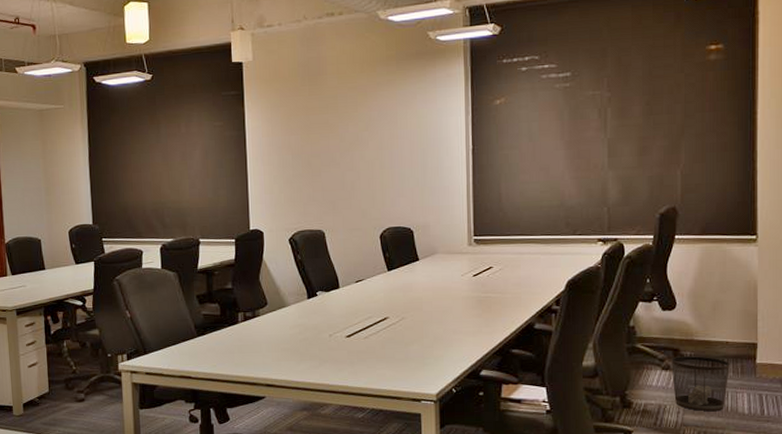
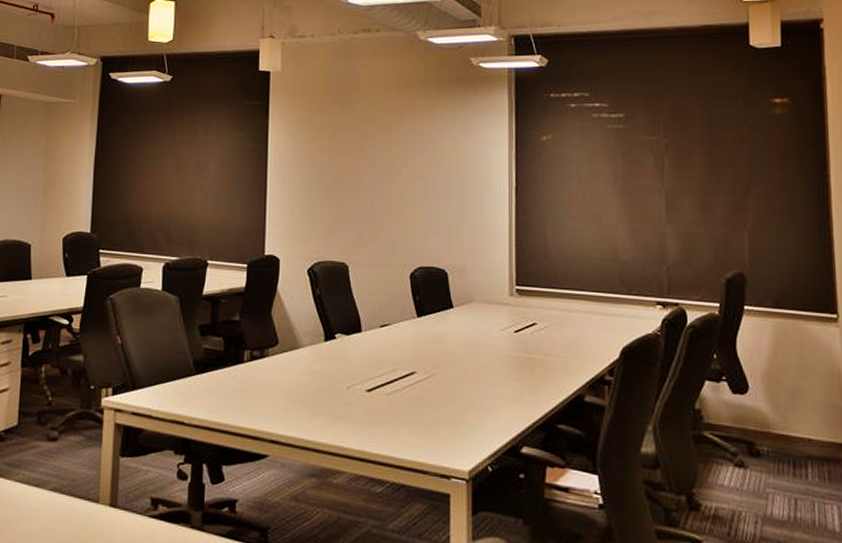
waste bin: present [672,356,730,412] -> none [745,451,815,526]

